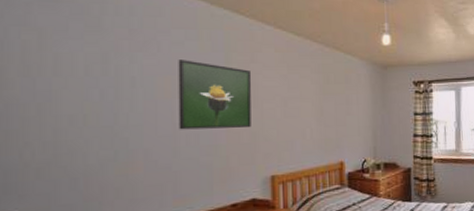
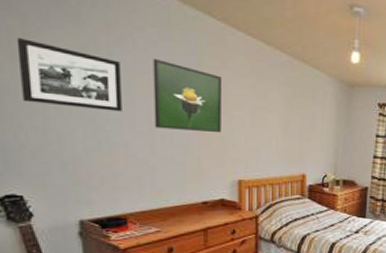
picture frame: none [30,52,143,117] -> present [16,38,122,112]

